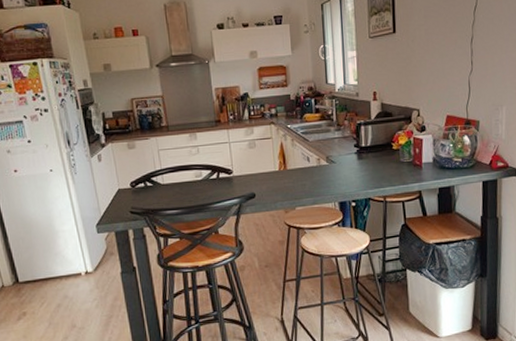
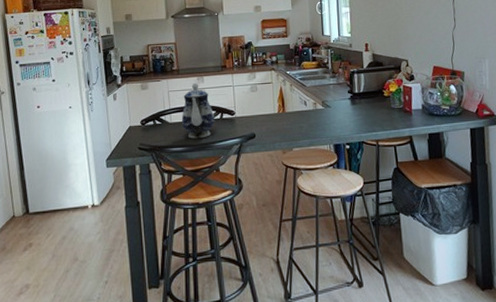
teapot: none [174,139,211,201] -> present [181,82,215,139]

